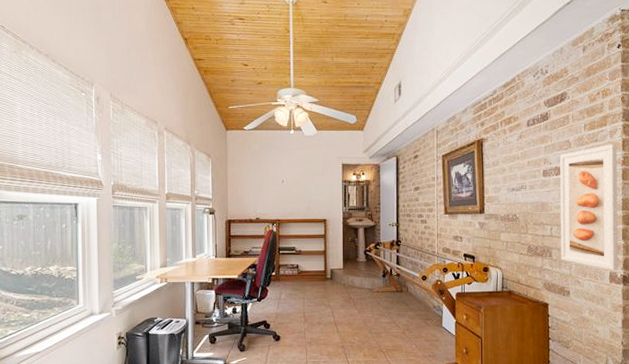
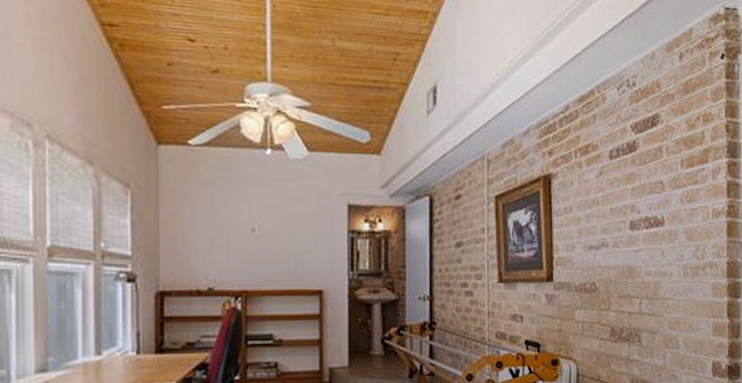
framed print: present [560,144,618,270] -> none [651,187,723,359]

